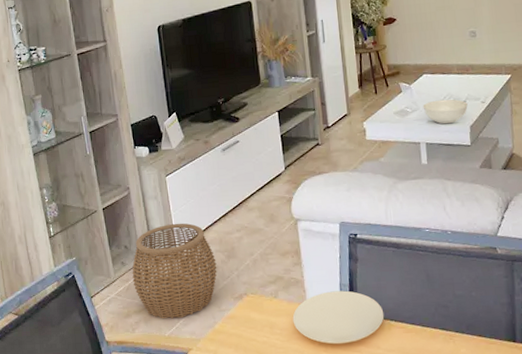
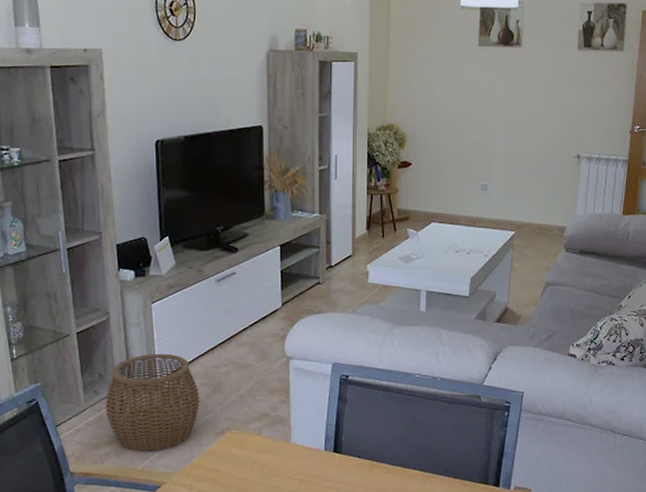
plate: present [292,290,385,345] -> none [275,430,367,482]
bowl: present [423,99,468,125] -> none [427,249,471,274]

